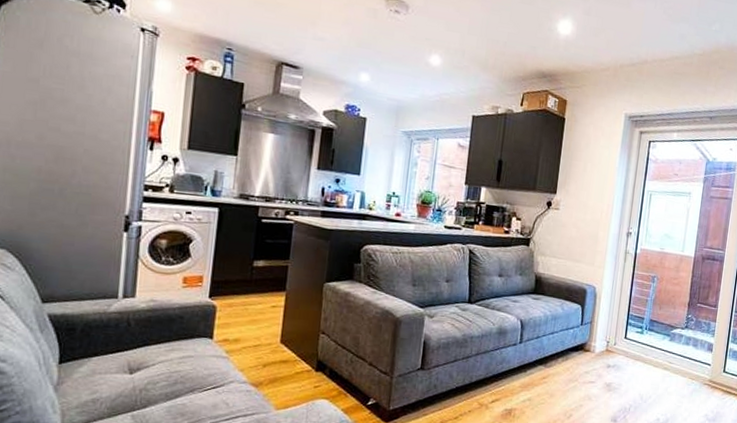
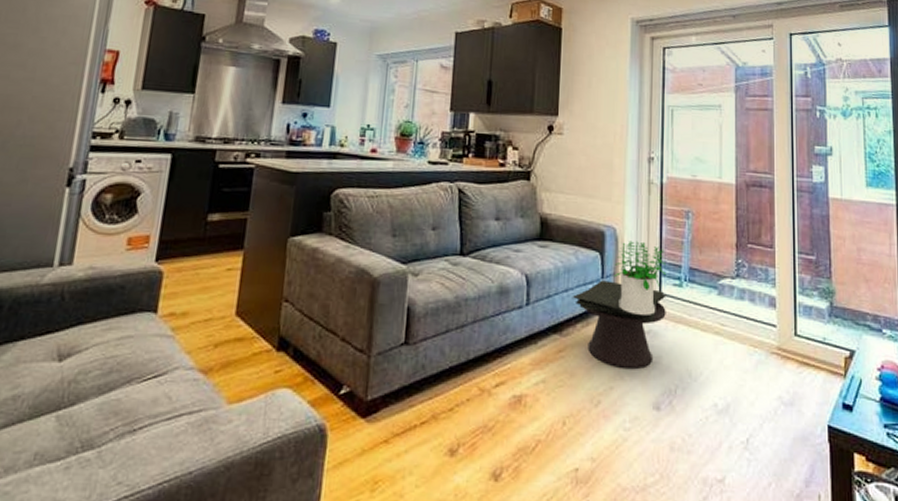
side table: none [556,326,630,392] -> present [572,280,666,369]
potted plant: none [590,297,632,354] -> present [613,241,667,315]

